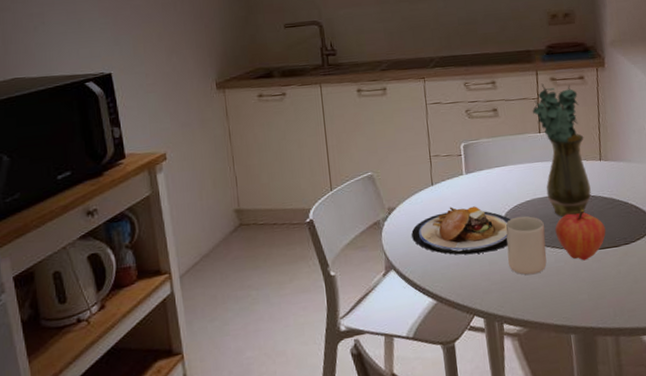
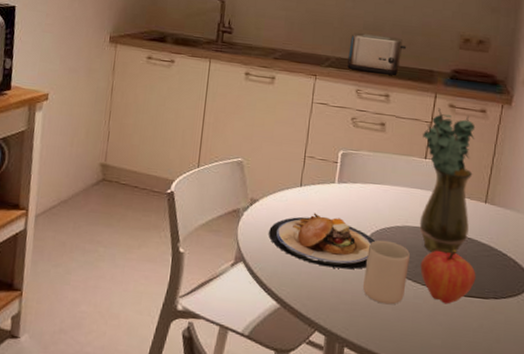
toaster: none [449,26,502,65] -> present [347,33,407,75]

